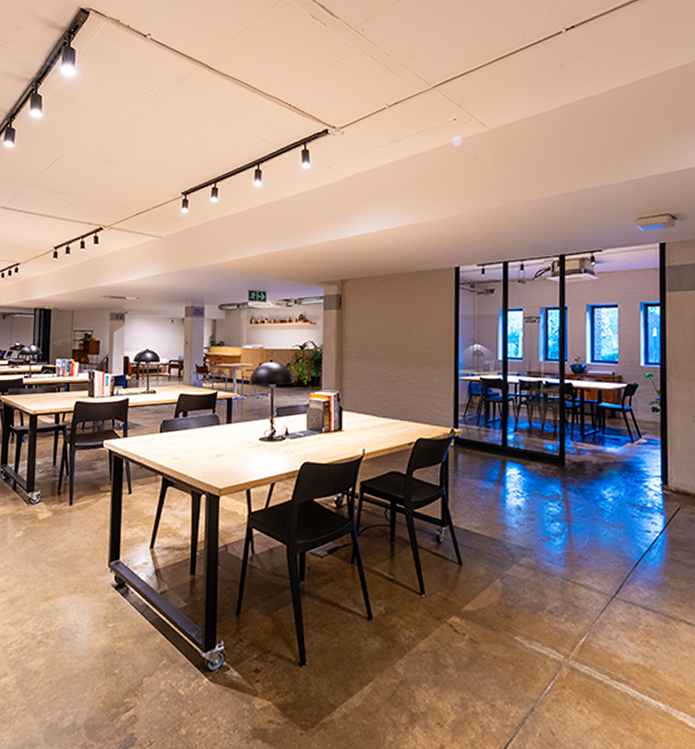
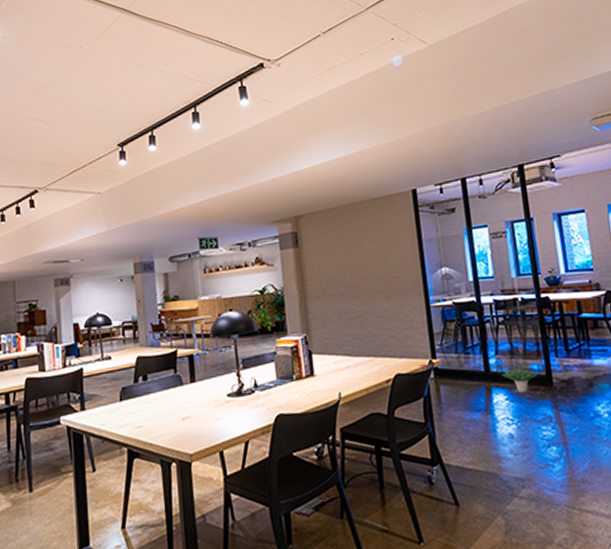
potted plant: none [518,425,551,469] -> present [501,345,537,392]

